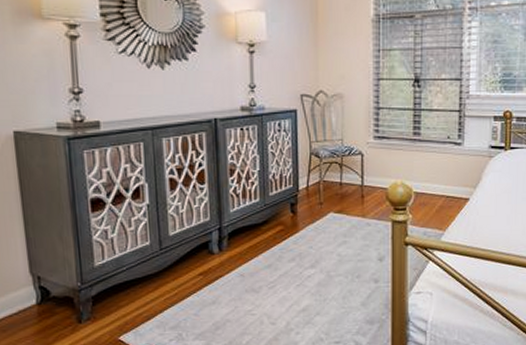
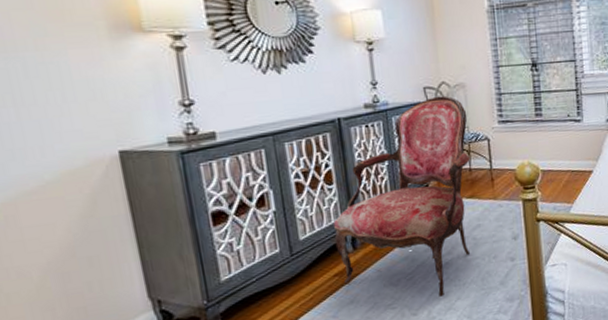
armchair: none [202,105,343,309] -> present [334,95,470,297]

